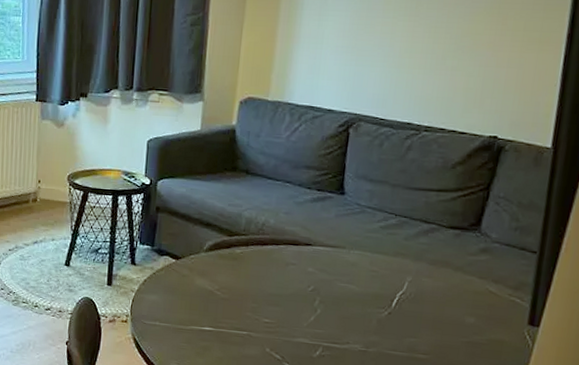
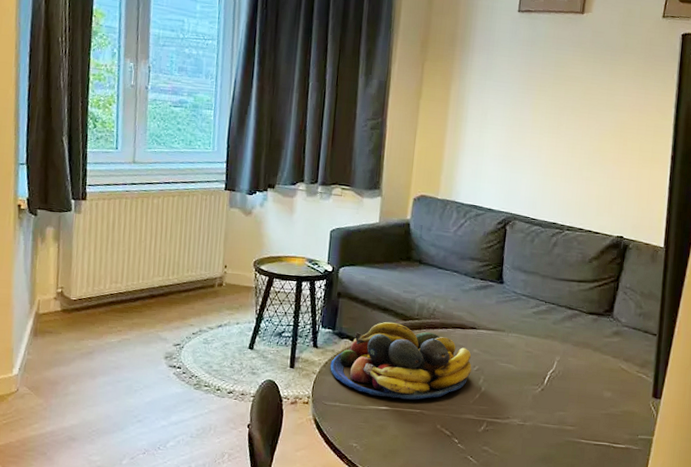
fruit bowl: none [149,237,306,321] -> present [330,321,472,400]

